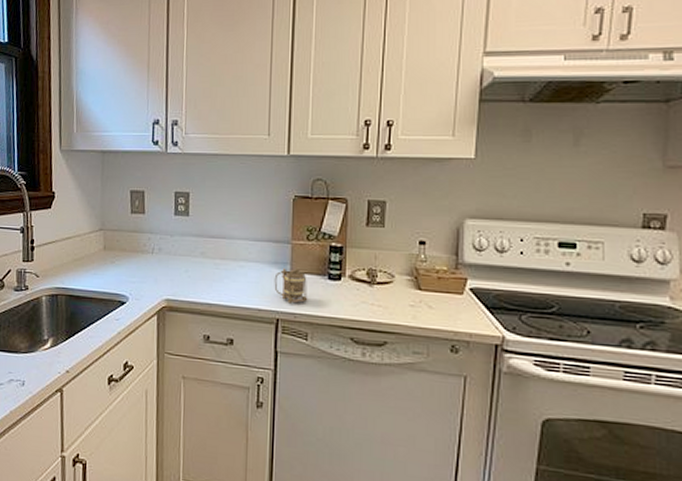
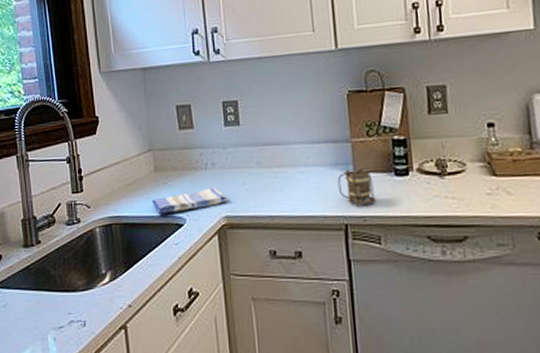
dish towel: none [98,271,169,292] -> present [152,187,227,215]

